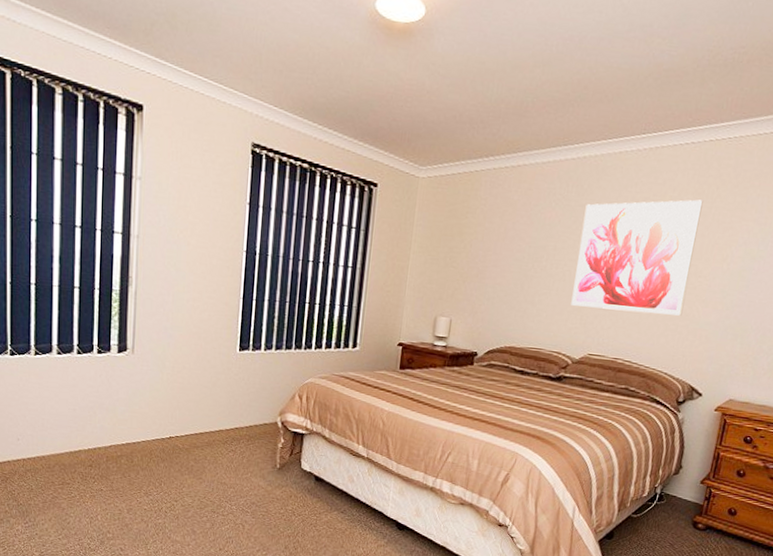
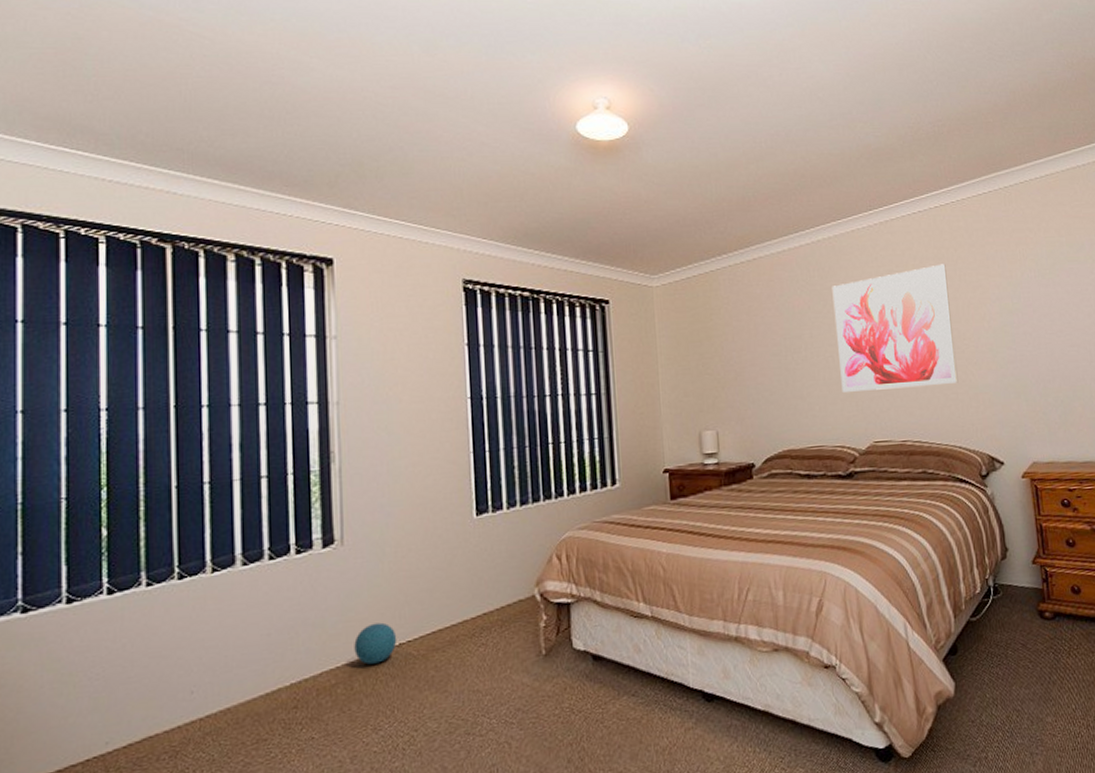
ball: none [136,417,169,448] -> present [354,622,397,665]

